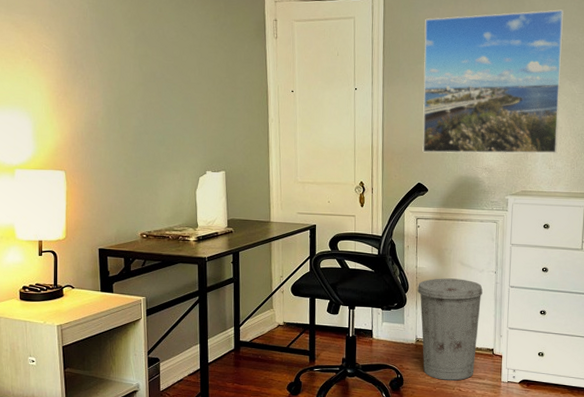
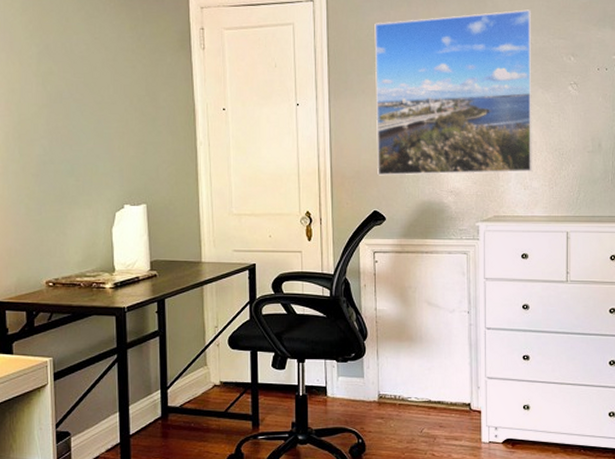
trash can: present [417,278,483,381] -> none [378,321,454,444]

